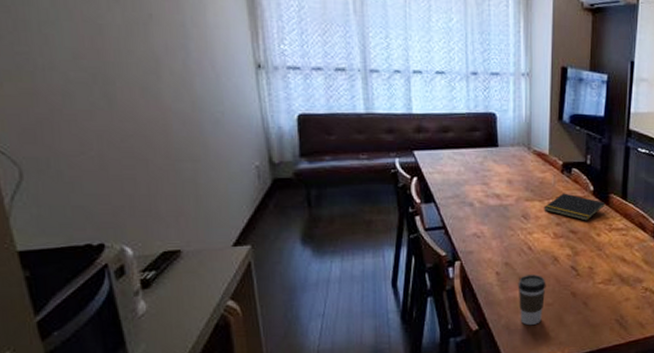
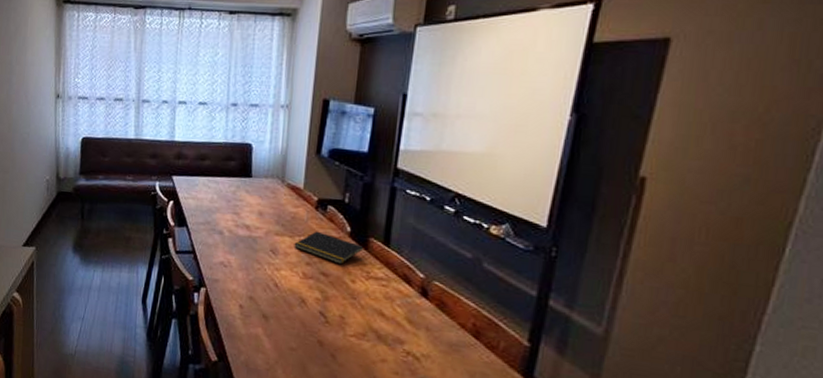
coffee cup: present [518,275,546,326] -> none [260,312,291,369]

